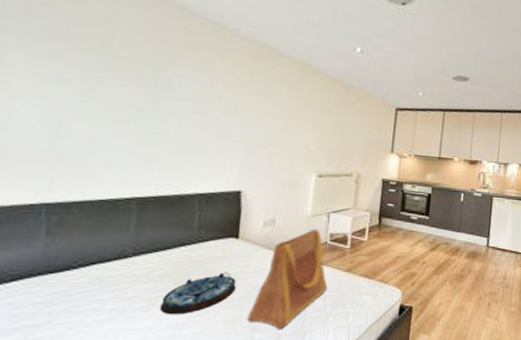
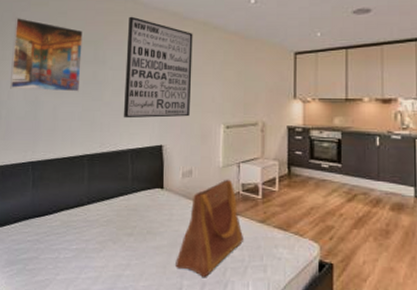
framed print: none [13,10,140,121] -> present [10,17,83,92]
serving tray: present [159,272,236,315] -> none [108,220,165,258]
wall art: none [191,40,289,162] -> present [123,16,193,119]

